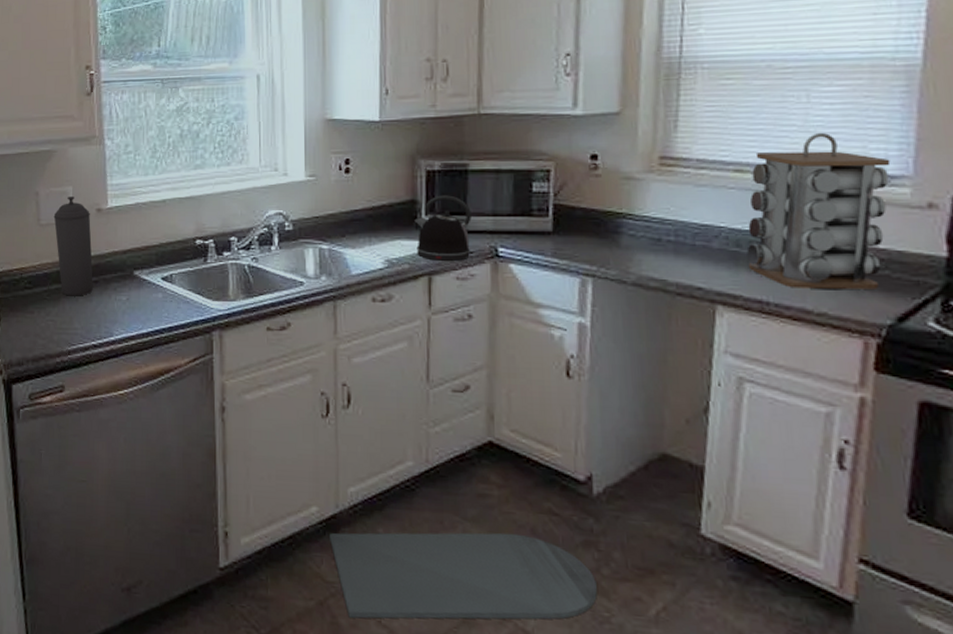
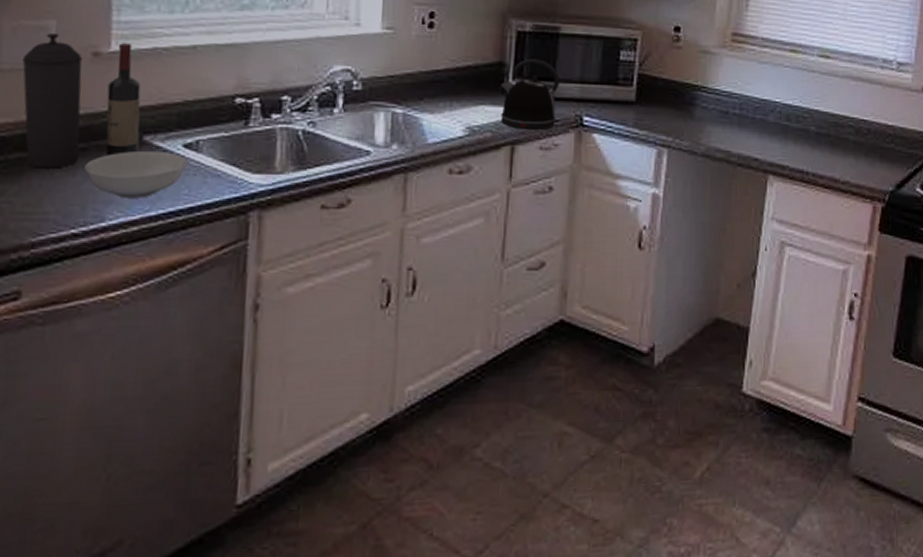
bowl: none [98,282,165,319] -> present [85,150,187,198]
wine bottle: none [108,201,131,287] -> present [105,43,141,156]
door mat: present [330,532,597,620] -> none [380,414,651,536]
spice rack: present [746,133,891,290] -> none [794,22,900,161]

